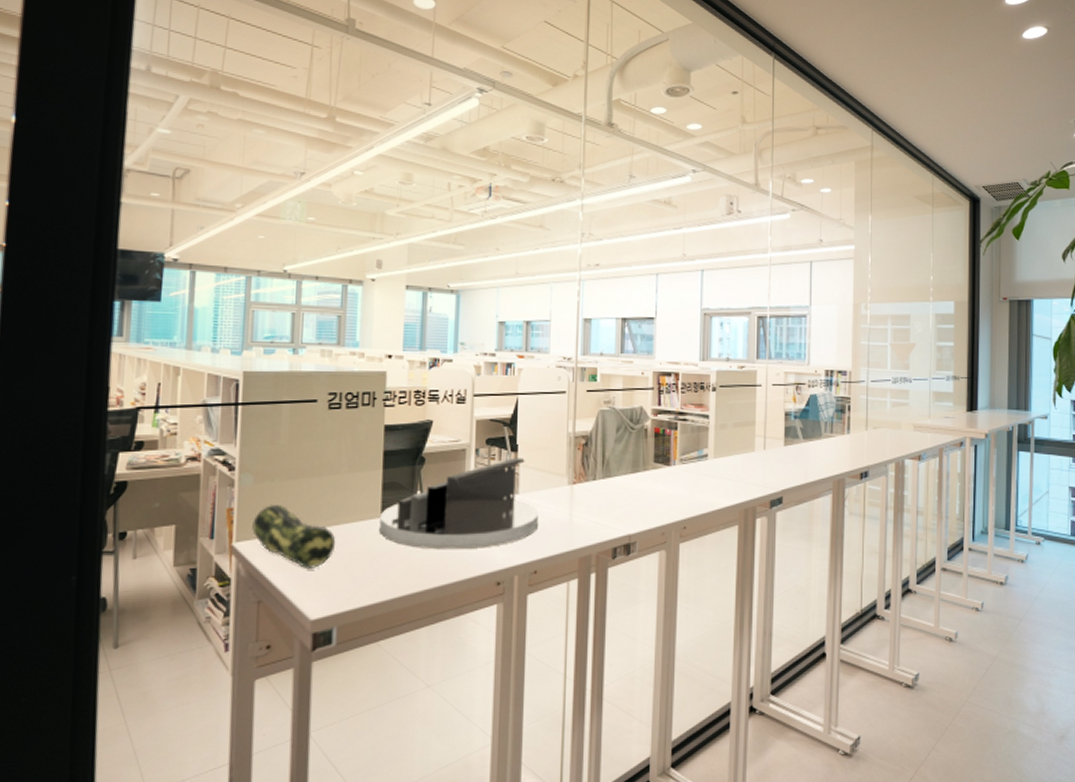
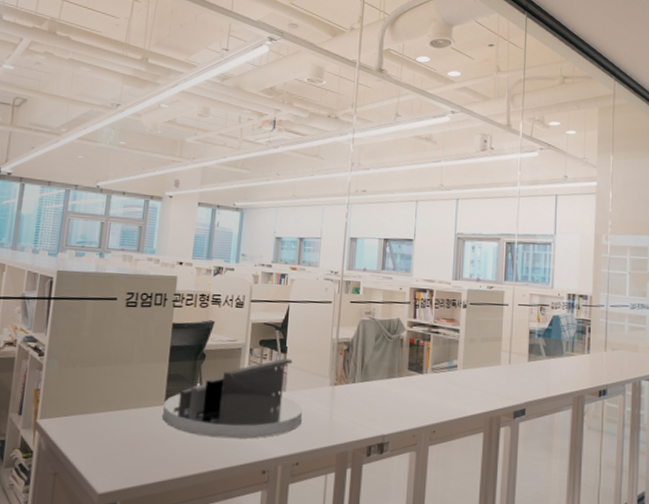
pencil case: present [252,504,336,568] -> none [54,387,125,447]

